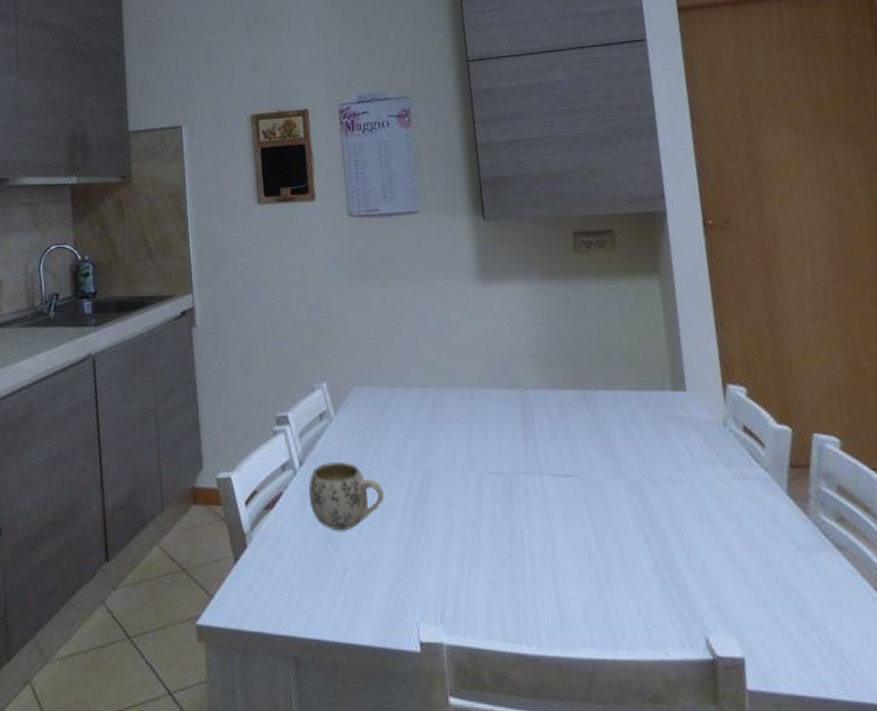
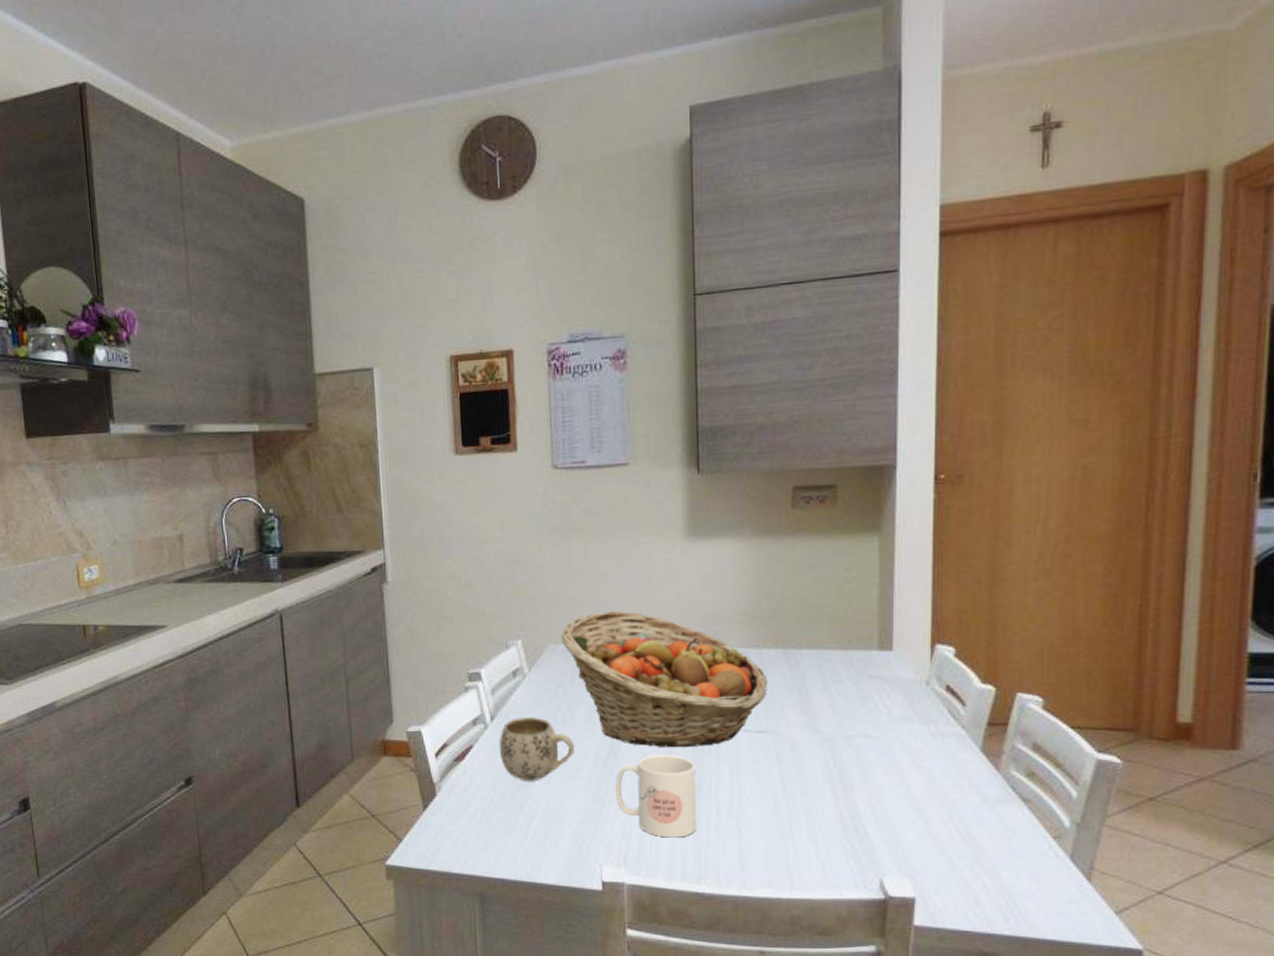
fruit basket: none [364,353,569,494] -> present [561,611,768,748]
mug: none [427,501,513,592] -> present [615,755,697,838]

